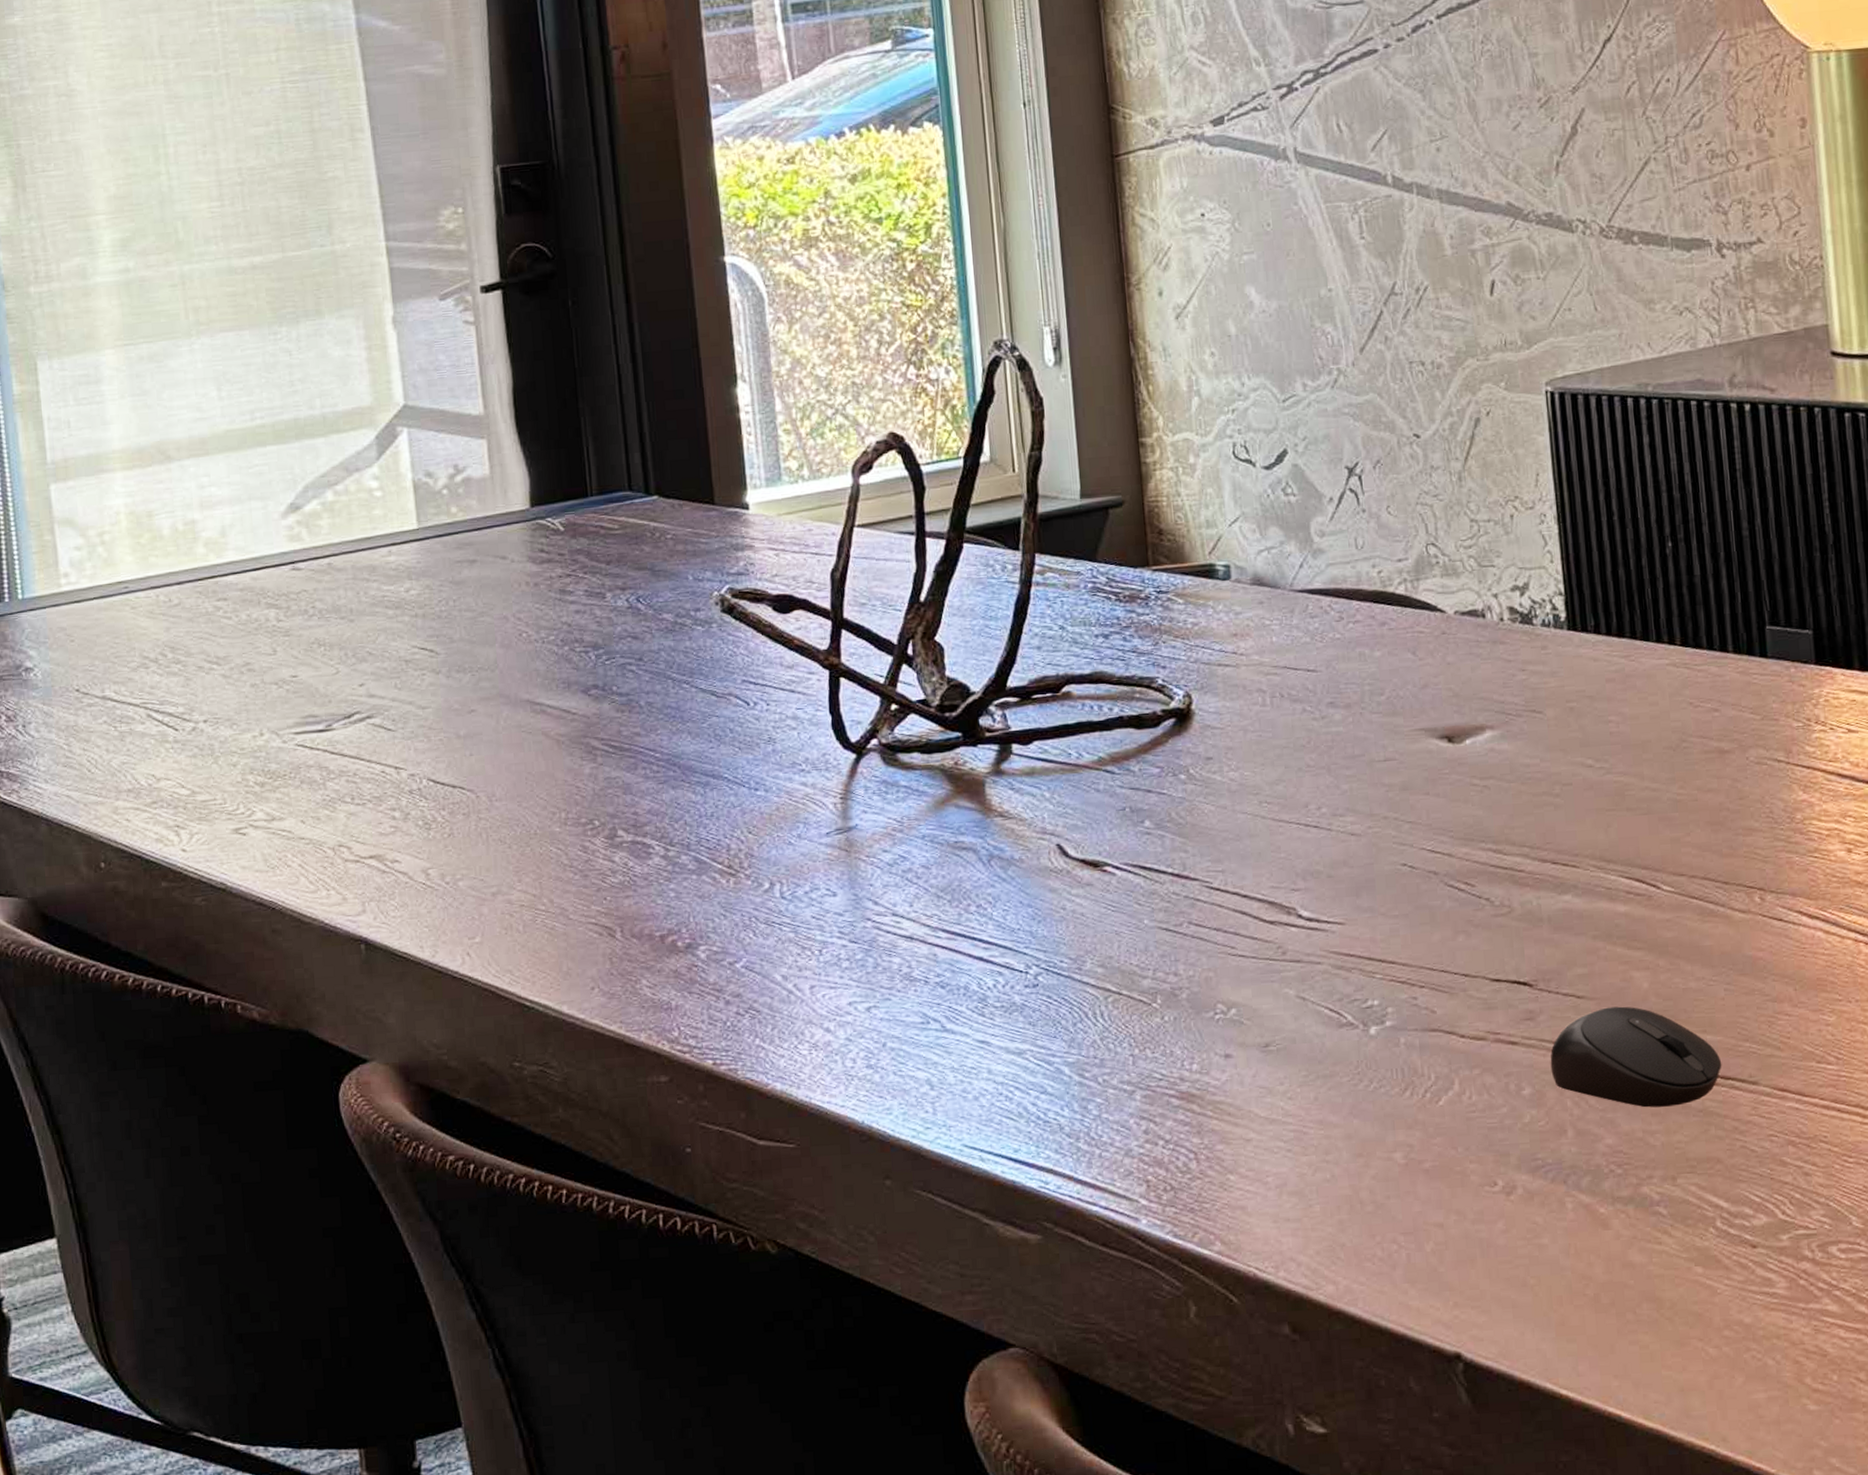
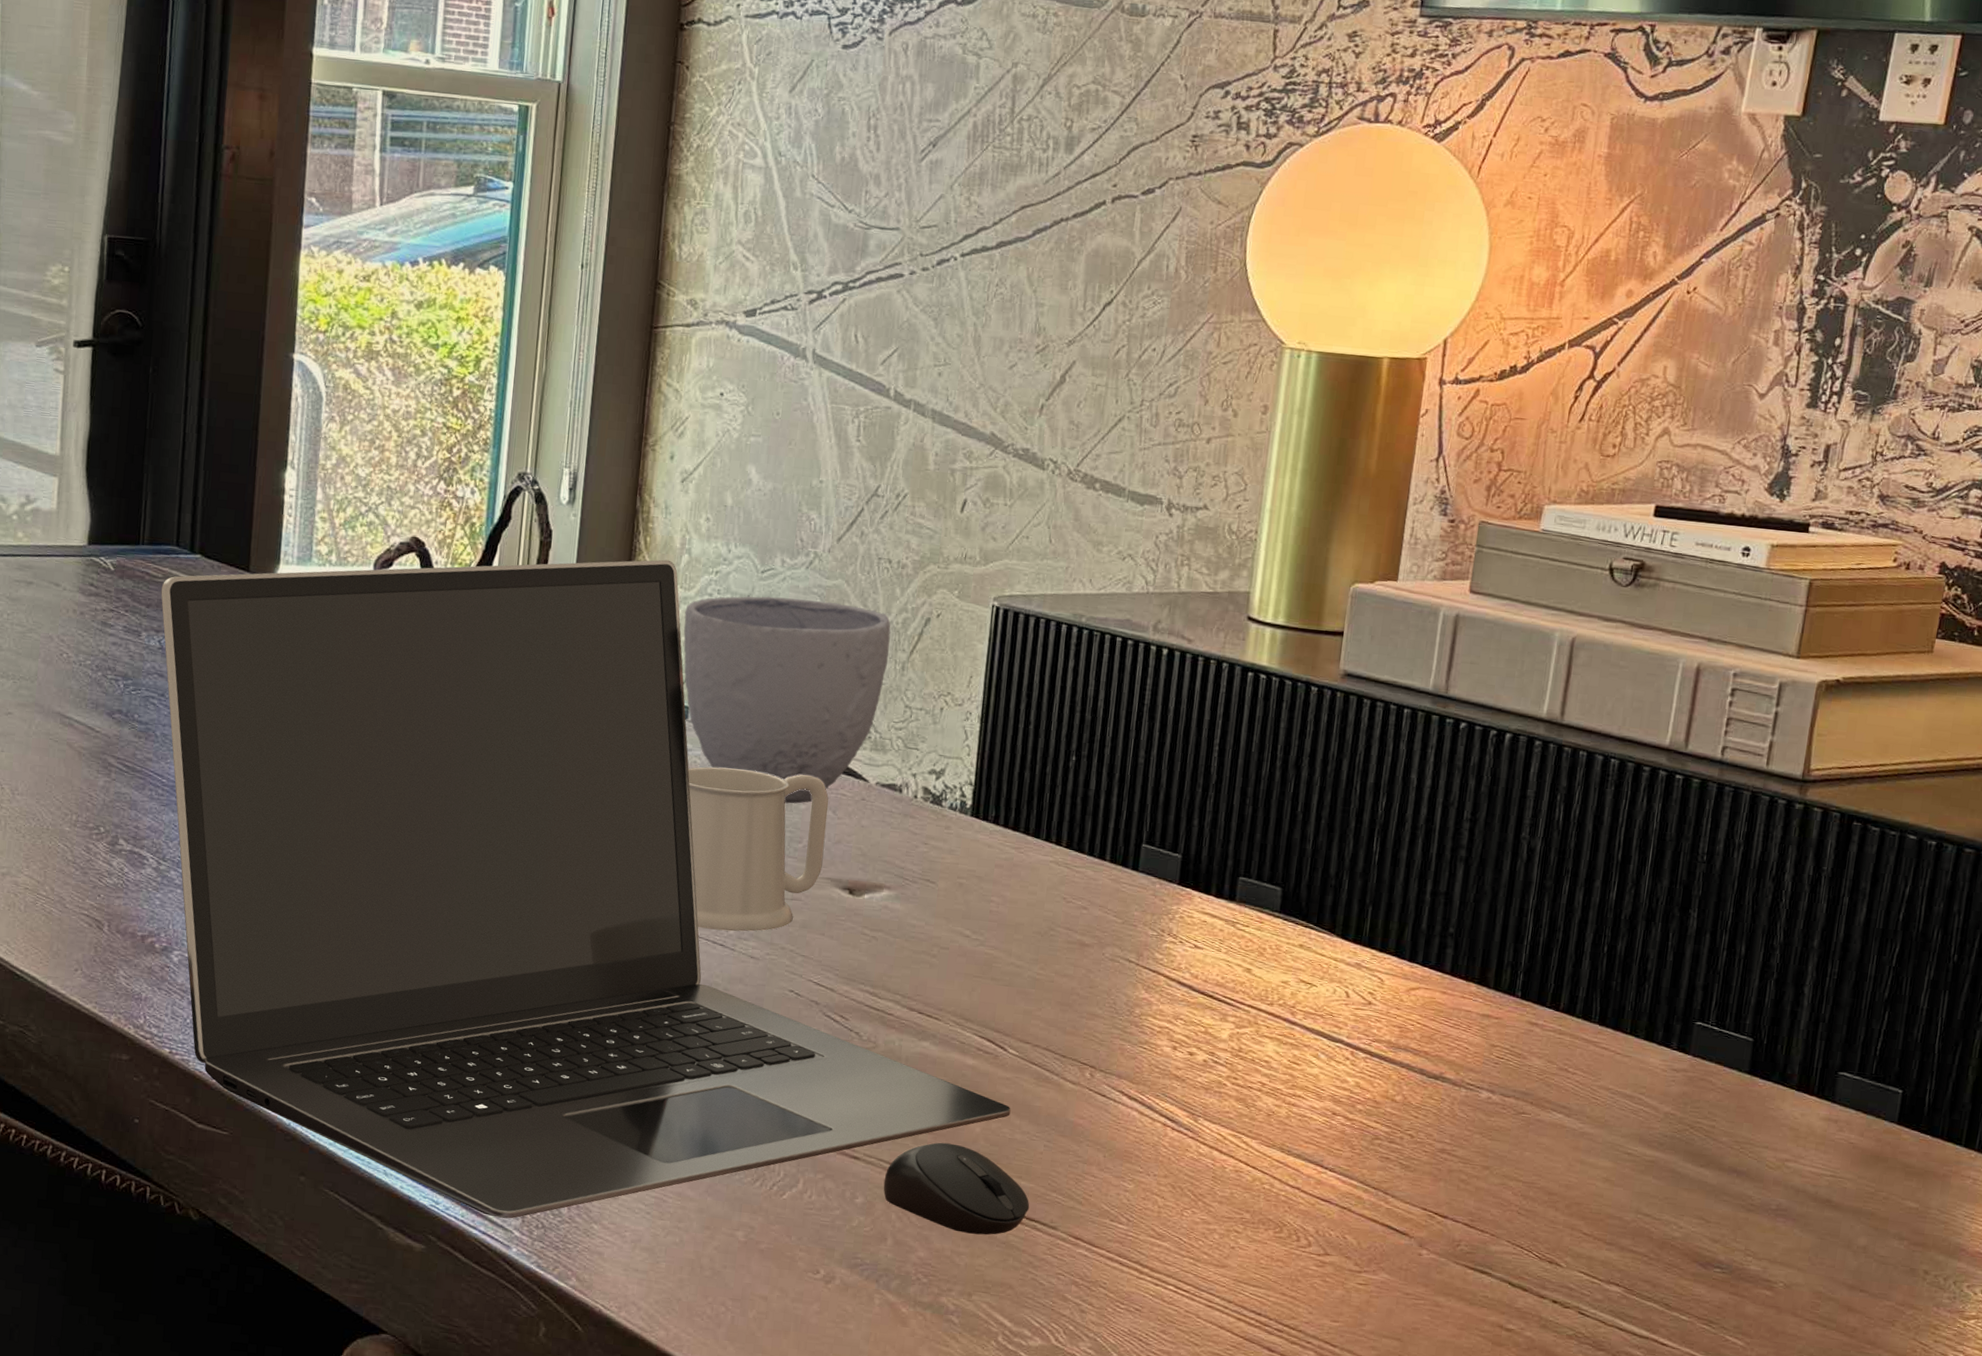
laptop: none [620,406,1679,1187] -> present [161,559,1011,1219]
decorative bowl: none [1206,419,1442,654] -> present [683,595,891,804]
mug: none [1241,616,1412,812] -> present [688,766,829,932]

